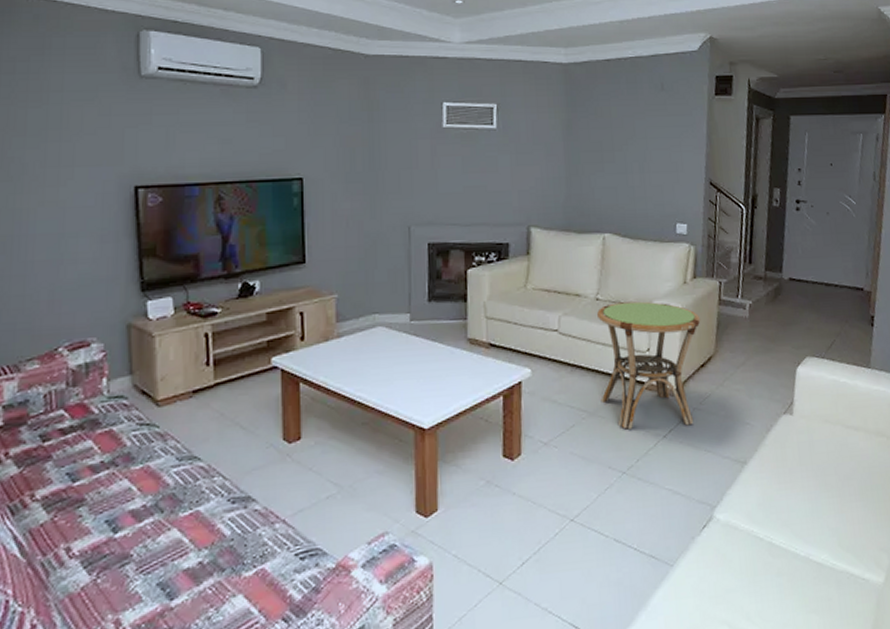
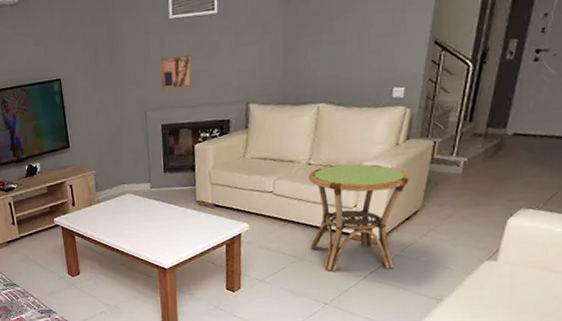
wall art: none [429,167,467,204] -> present [160,55,192,90]

